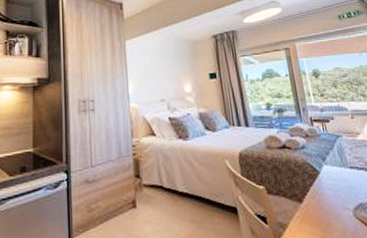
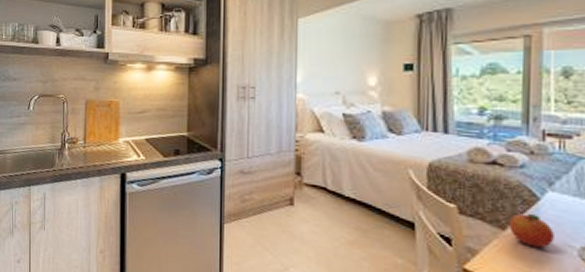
fruit: none [303,186,336,214] -> present [508,213,554,248]

